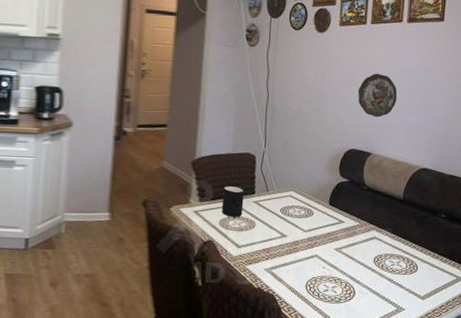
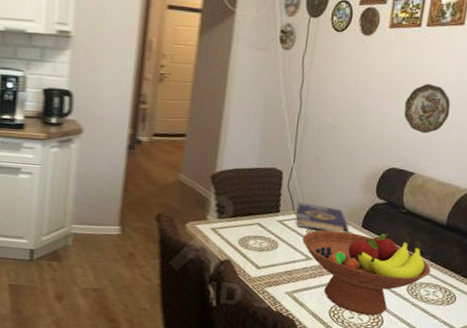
mug: present [222,185,244,218] -> none [242,202,268,237]
book: none [270,183,318,211] -> present [296,201,349,234]
fruit bowl: none [277,208,393,288] -> present [302,230,431,316]

